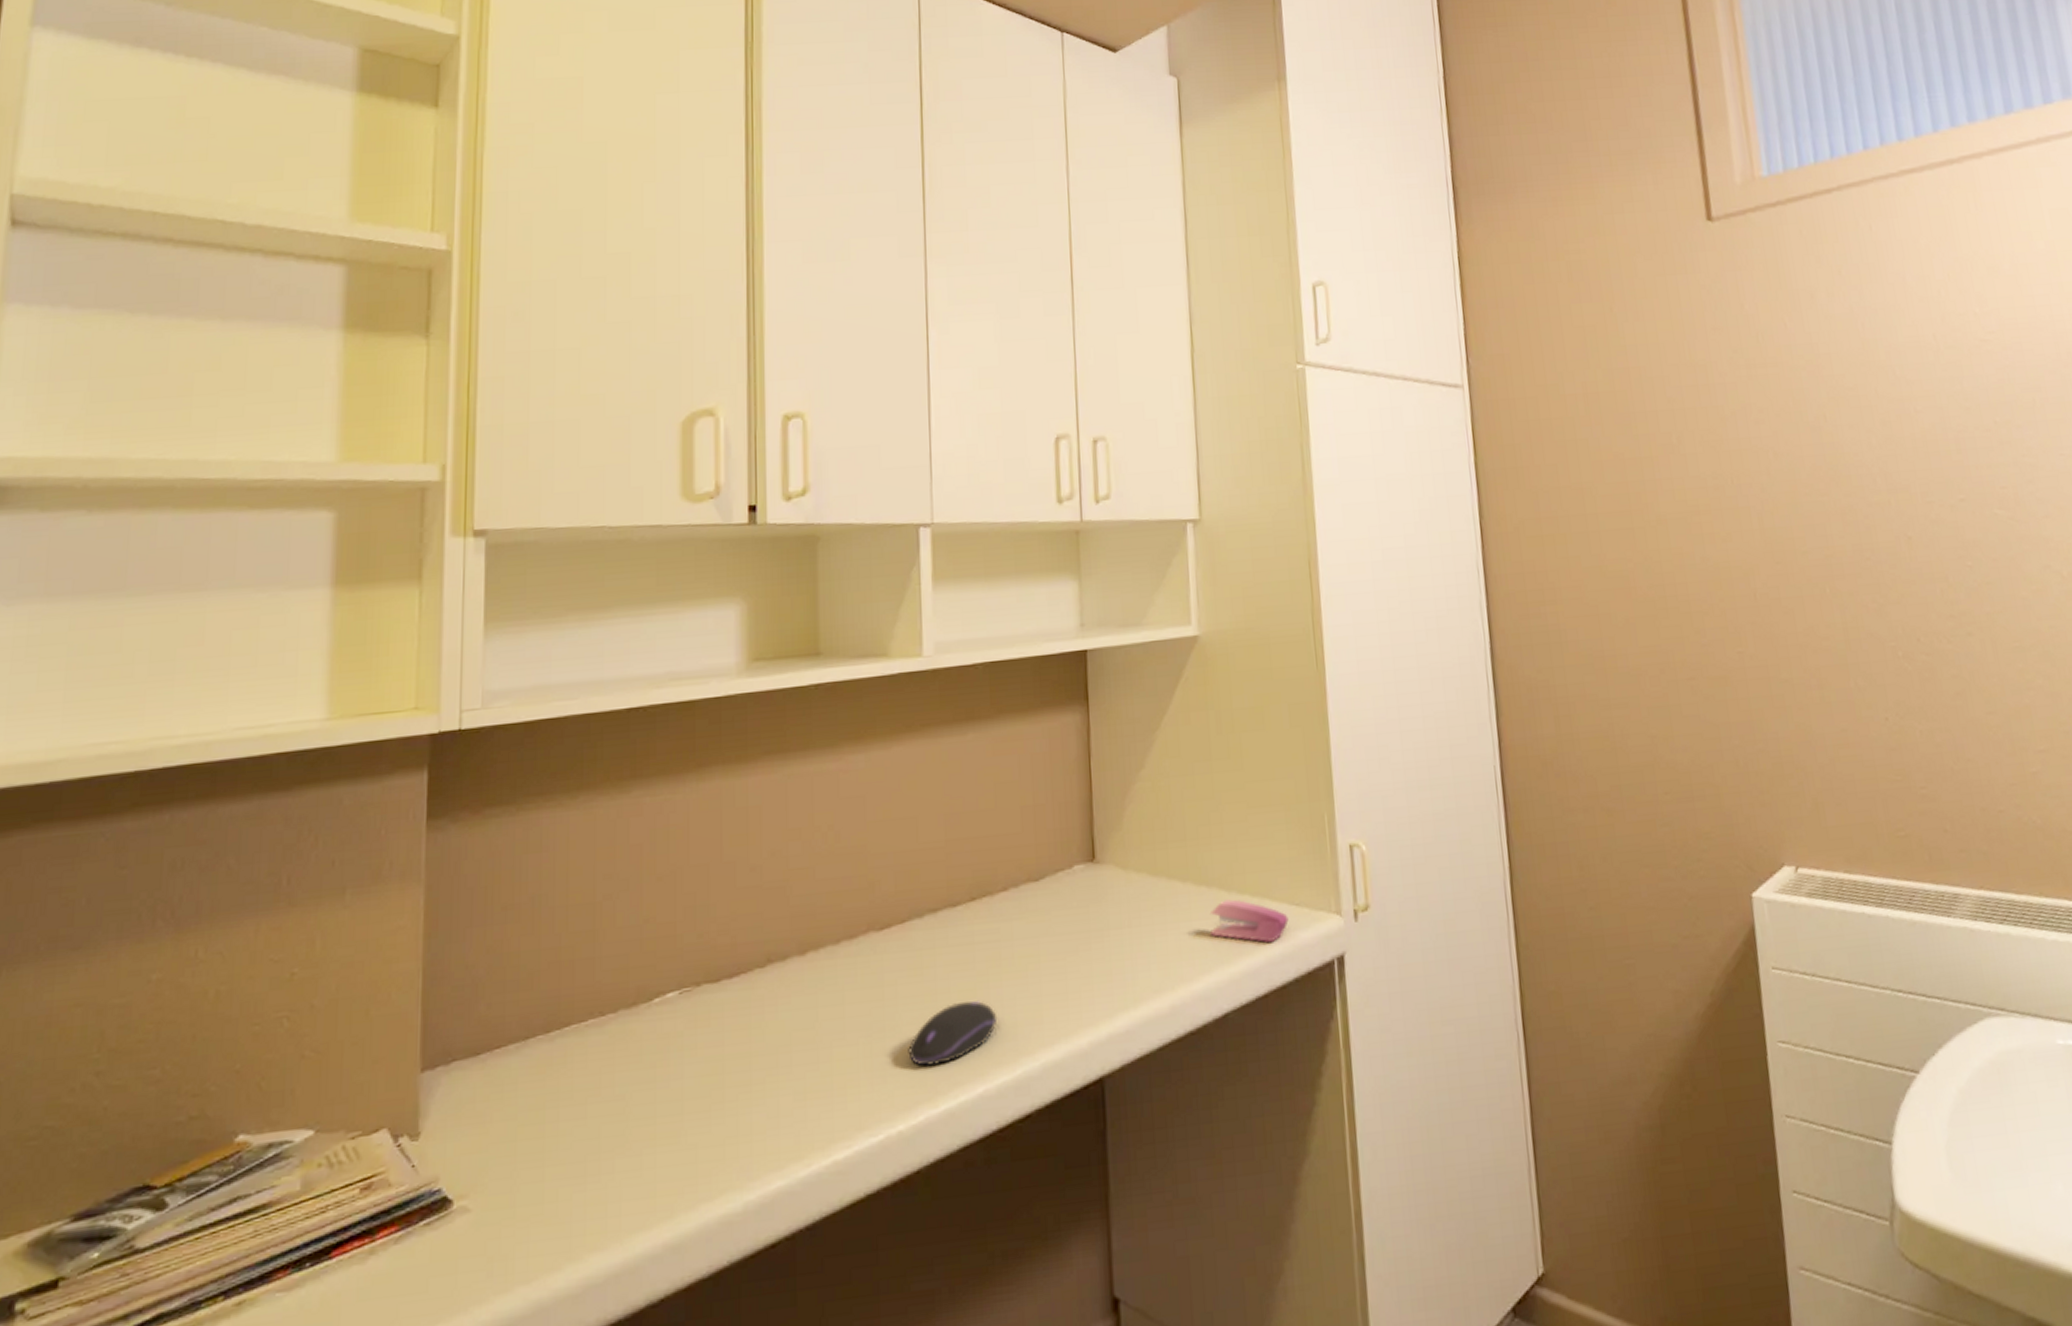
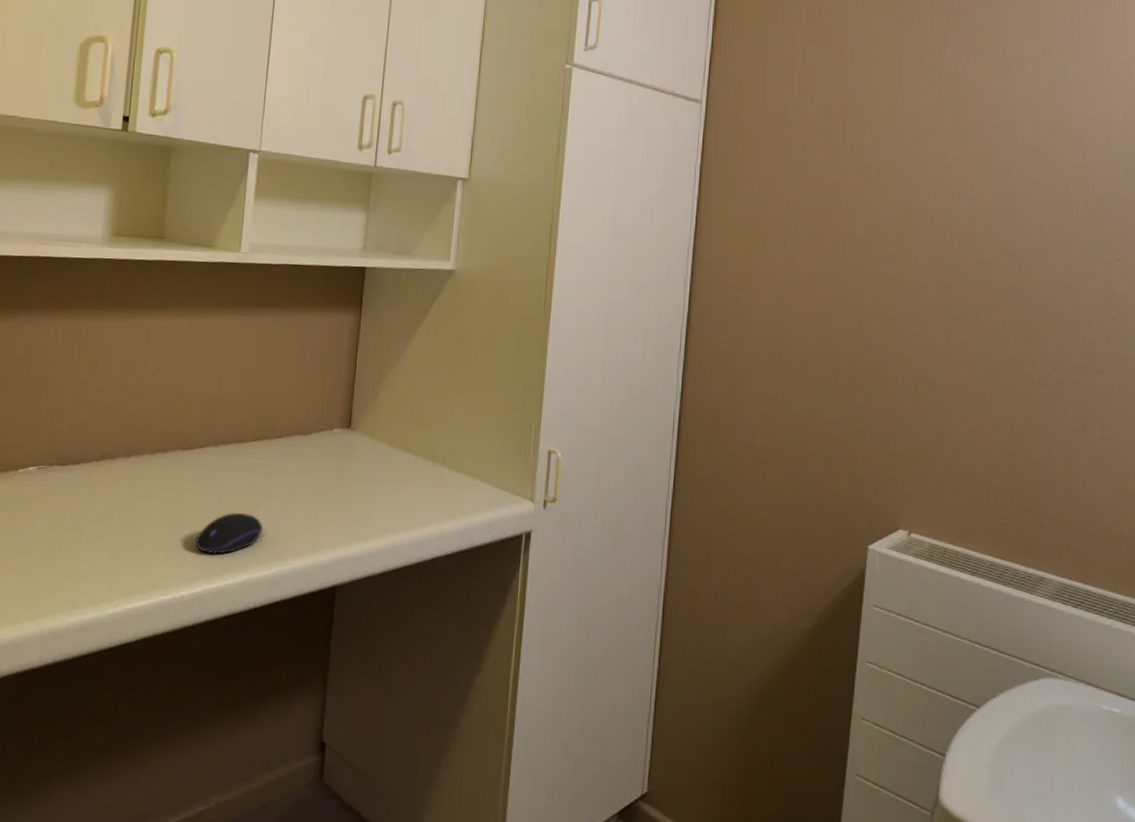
stapler: present [1209,899,1289,943] -> none [430,474,492,513]

